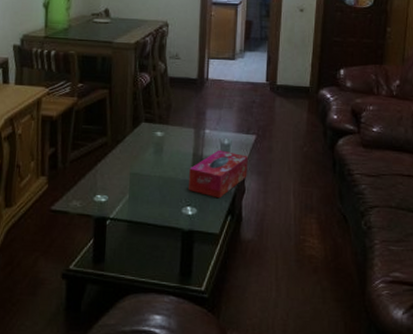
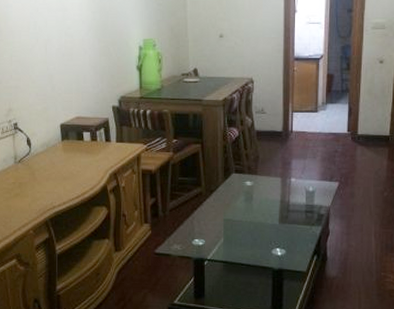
tissue box: present [189,150,248,199] -> none [277,196,331,241]

